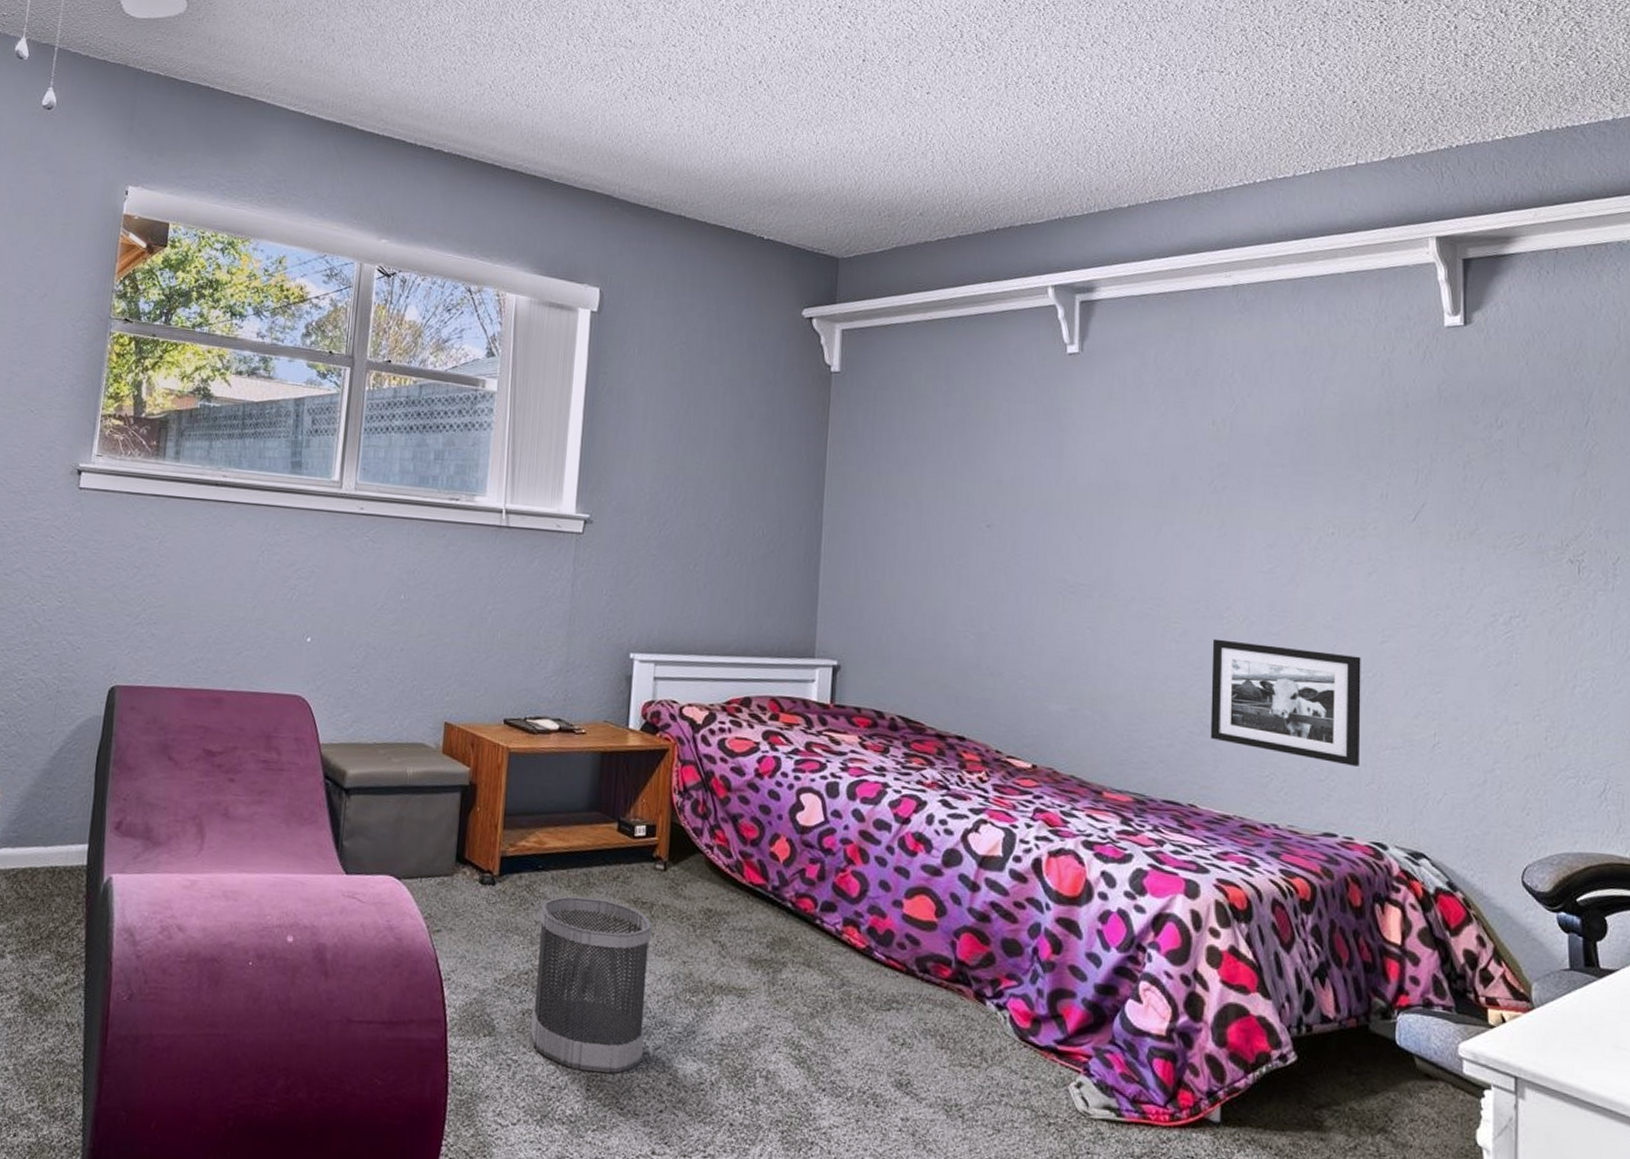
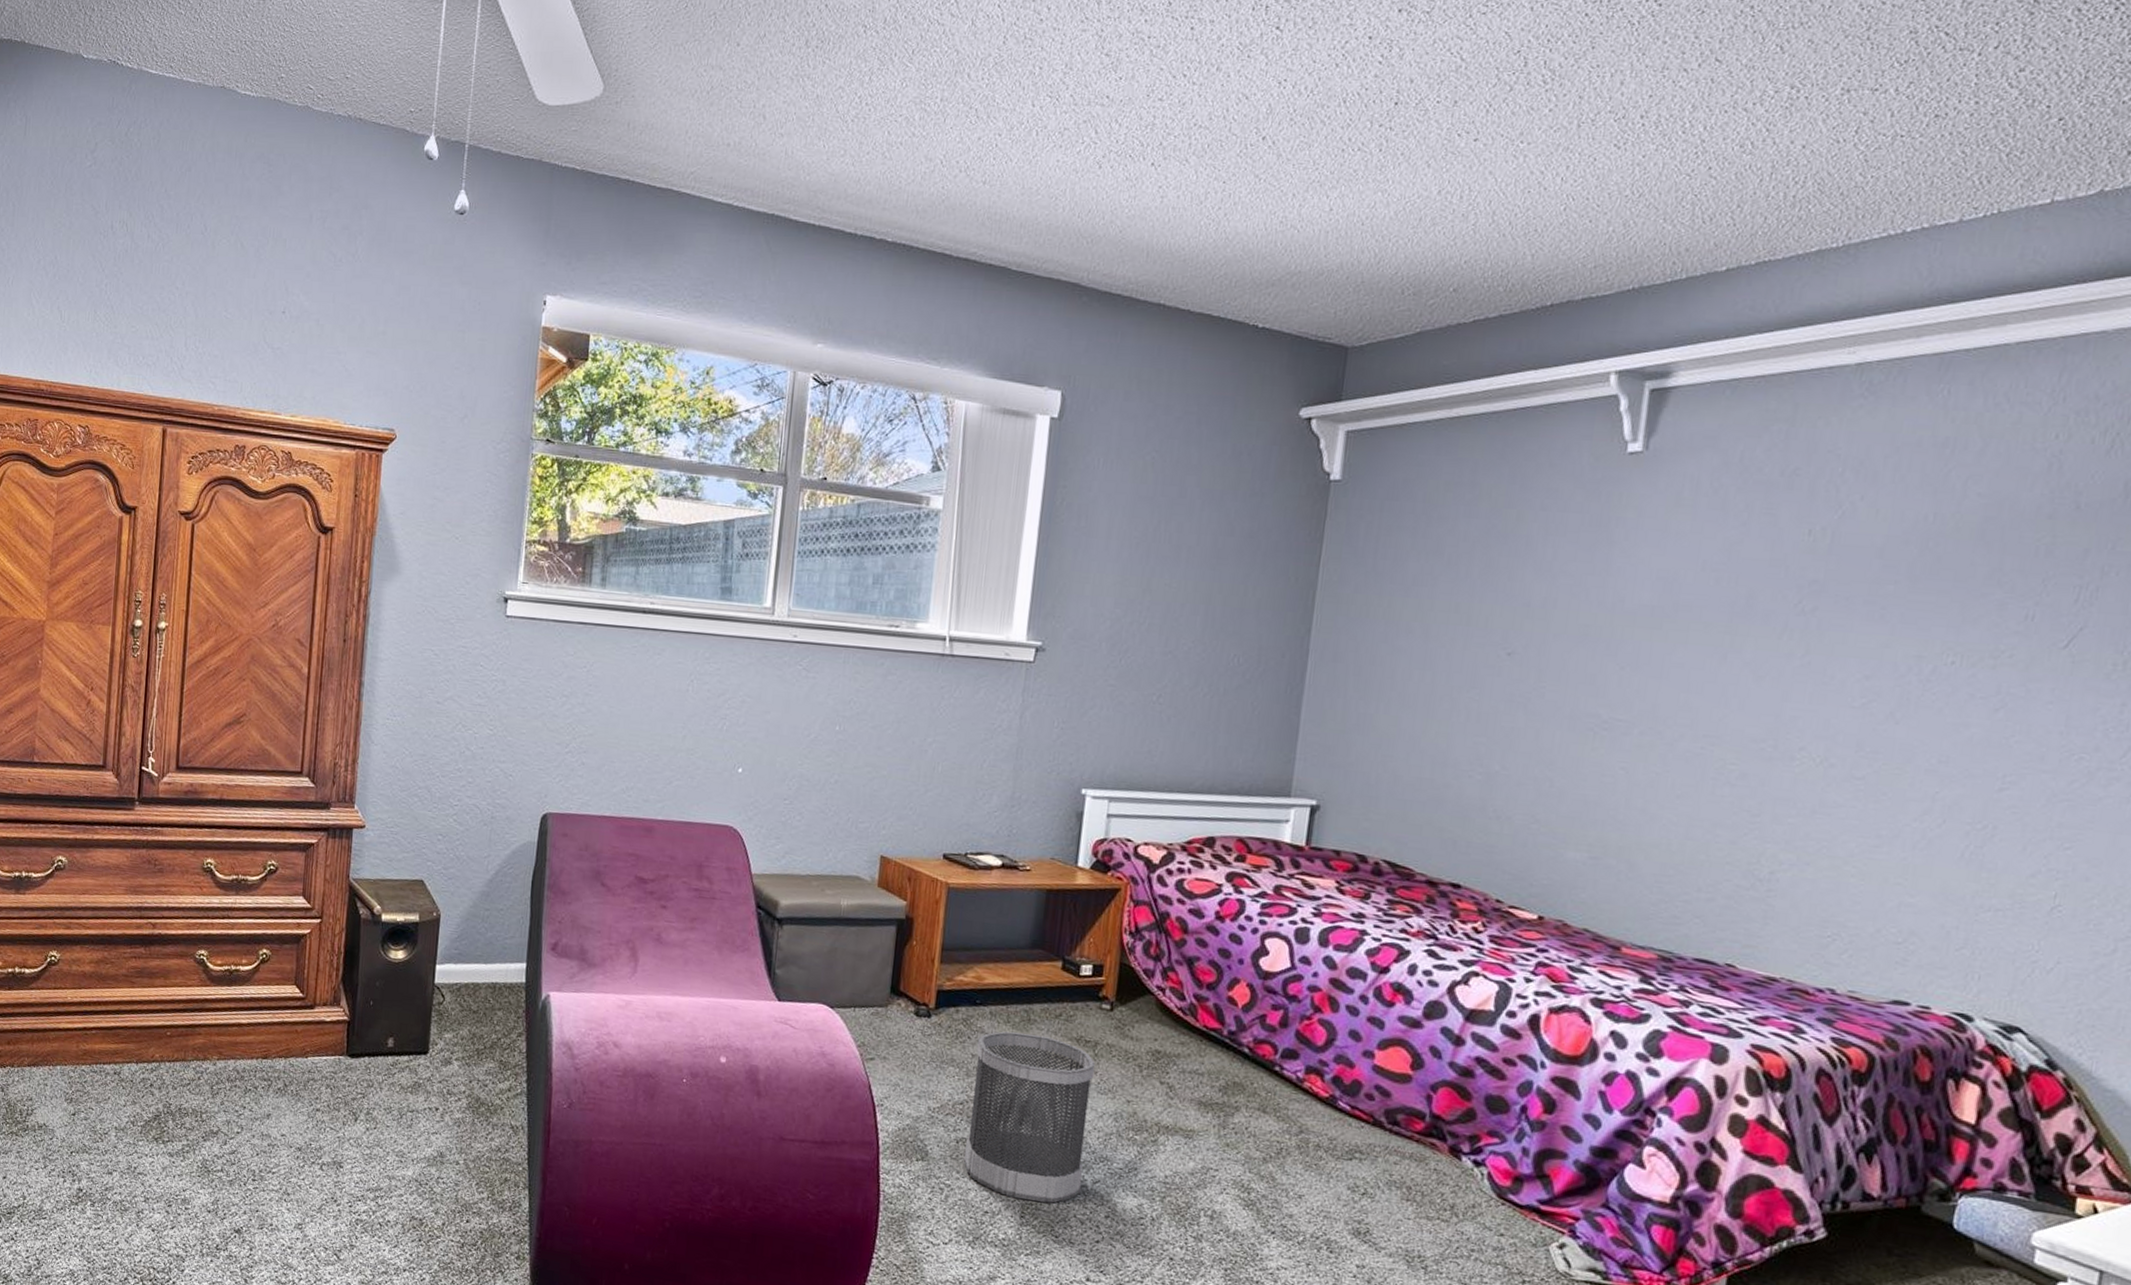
picture frame: present [1210,638,1361,766] -> none [1761,782,1970,929]

